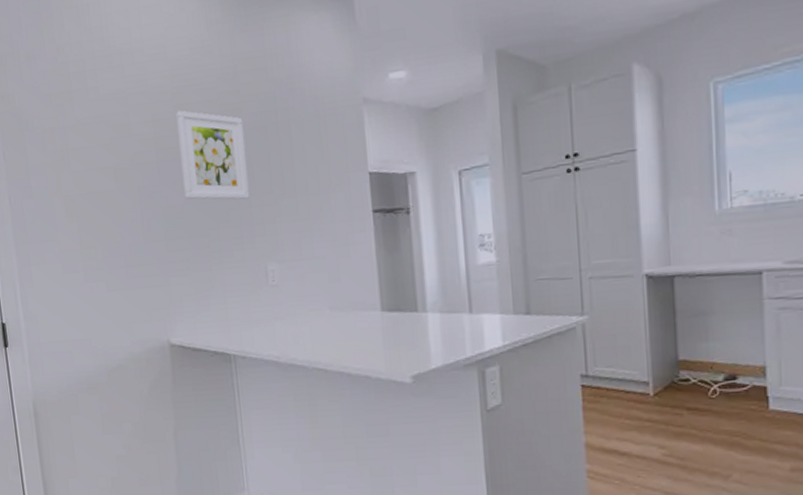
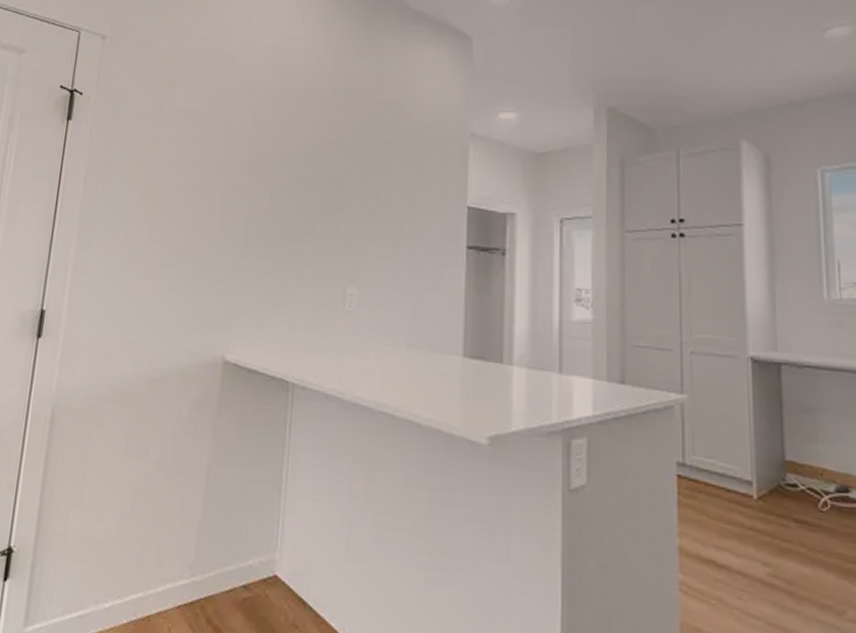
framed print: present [176,110,249,200] -> none [270,116,346,216]

